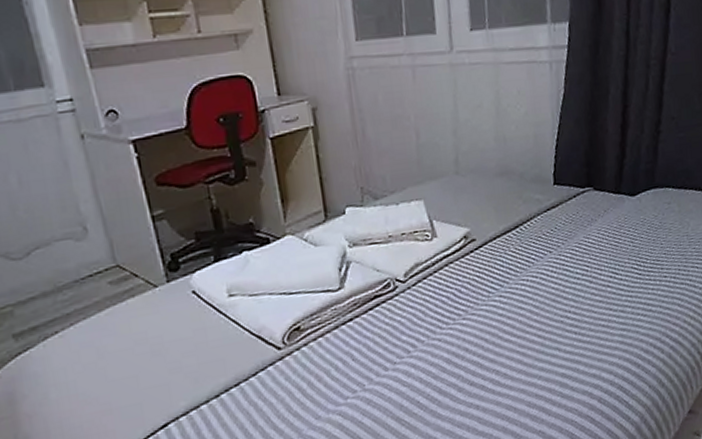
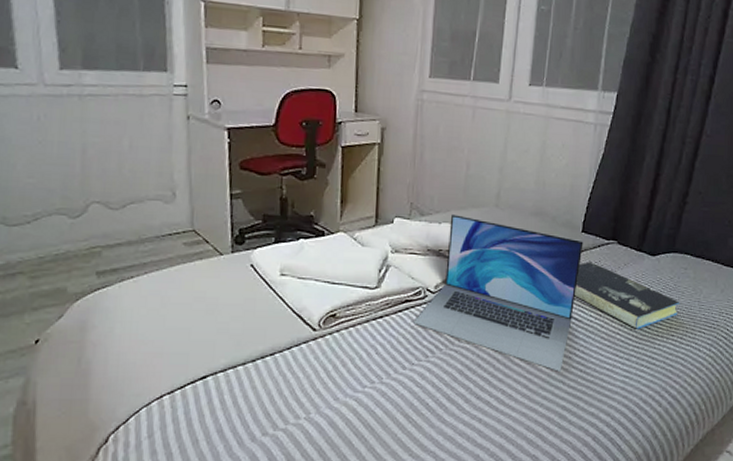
laptop: none [387,190,558,339] -> present [413,214,584,371]
book: none [555,214,669,278] -> present [575,262,680,329]

